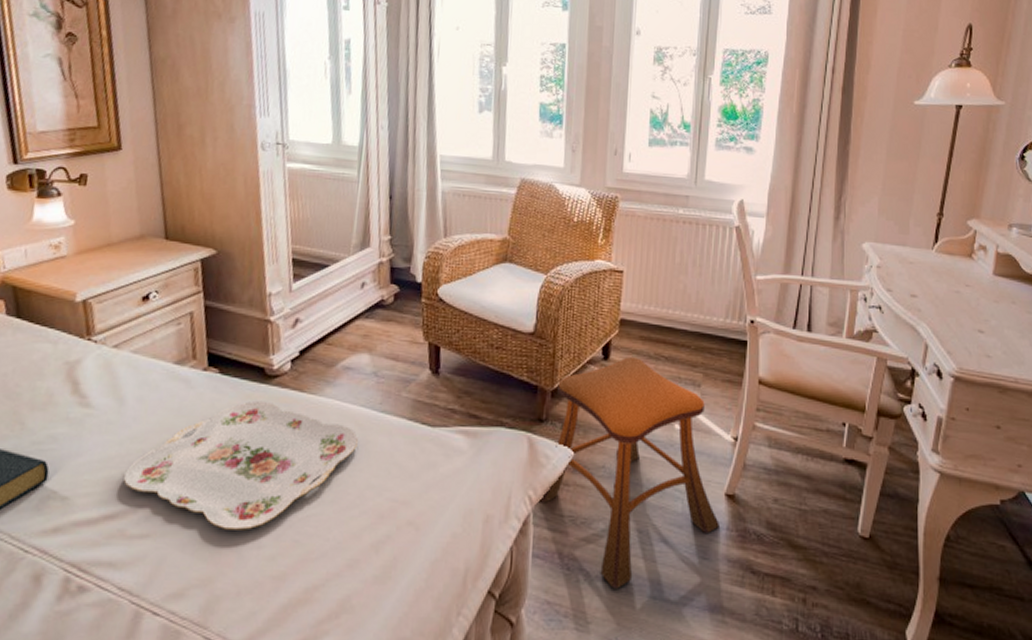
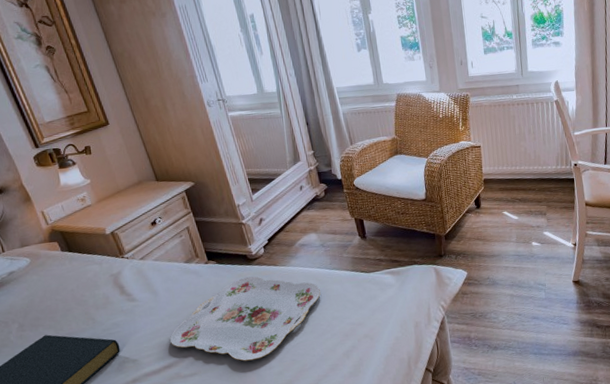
stool: present [540,357,719,589] -> none [448,203,572,353]

